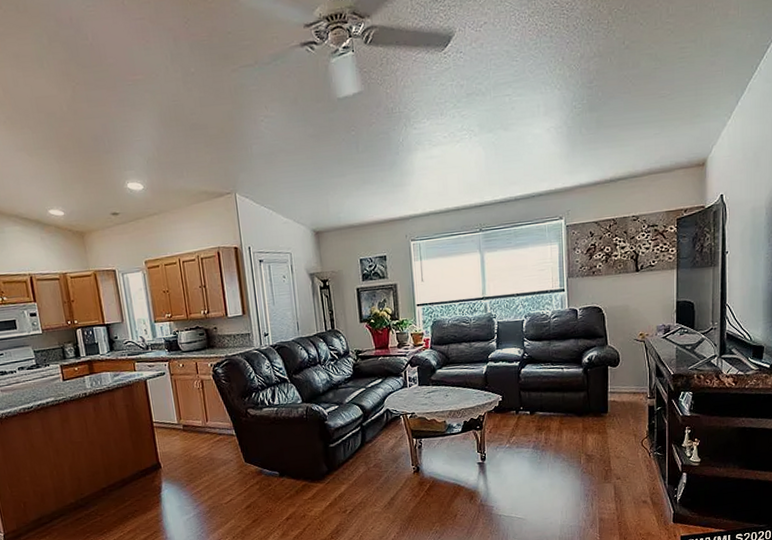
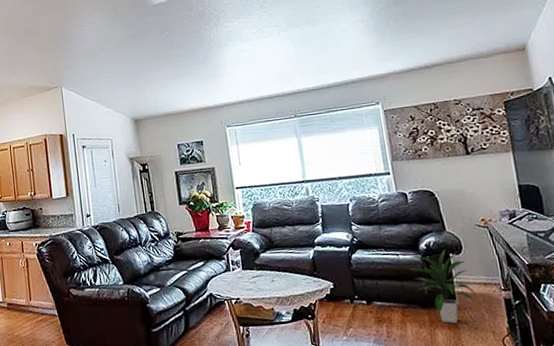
indoor plant: none [571,363,627,429] -> present [409,250,478,323]

